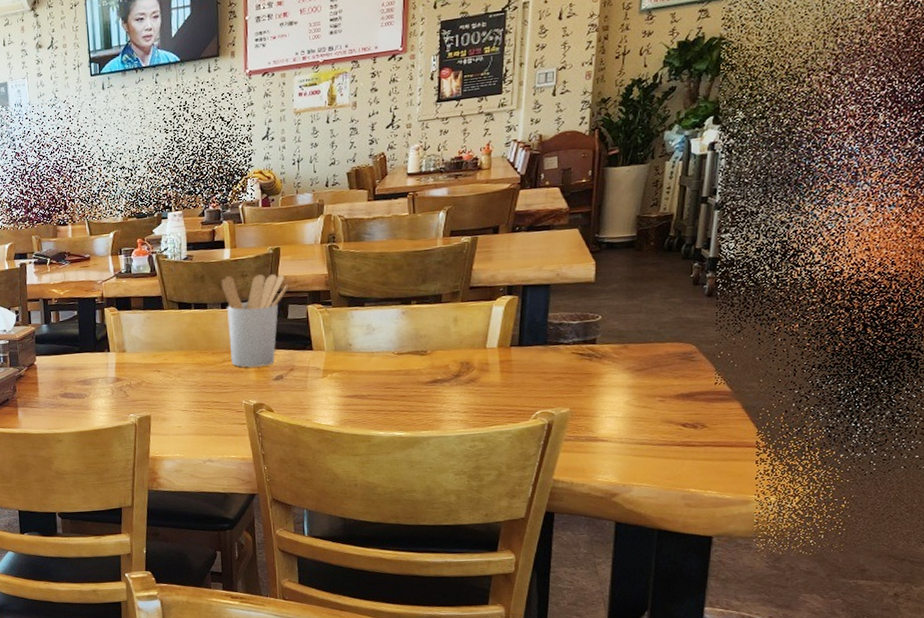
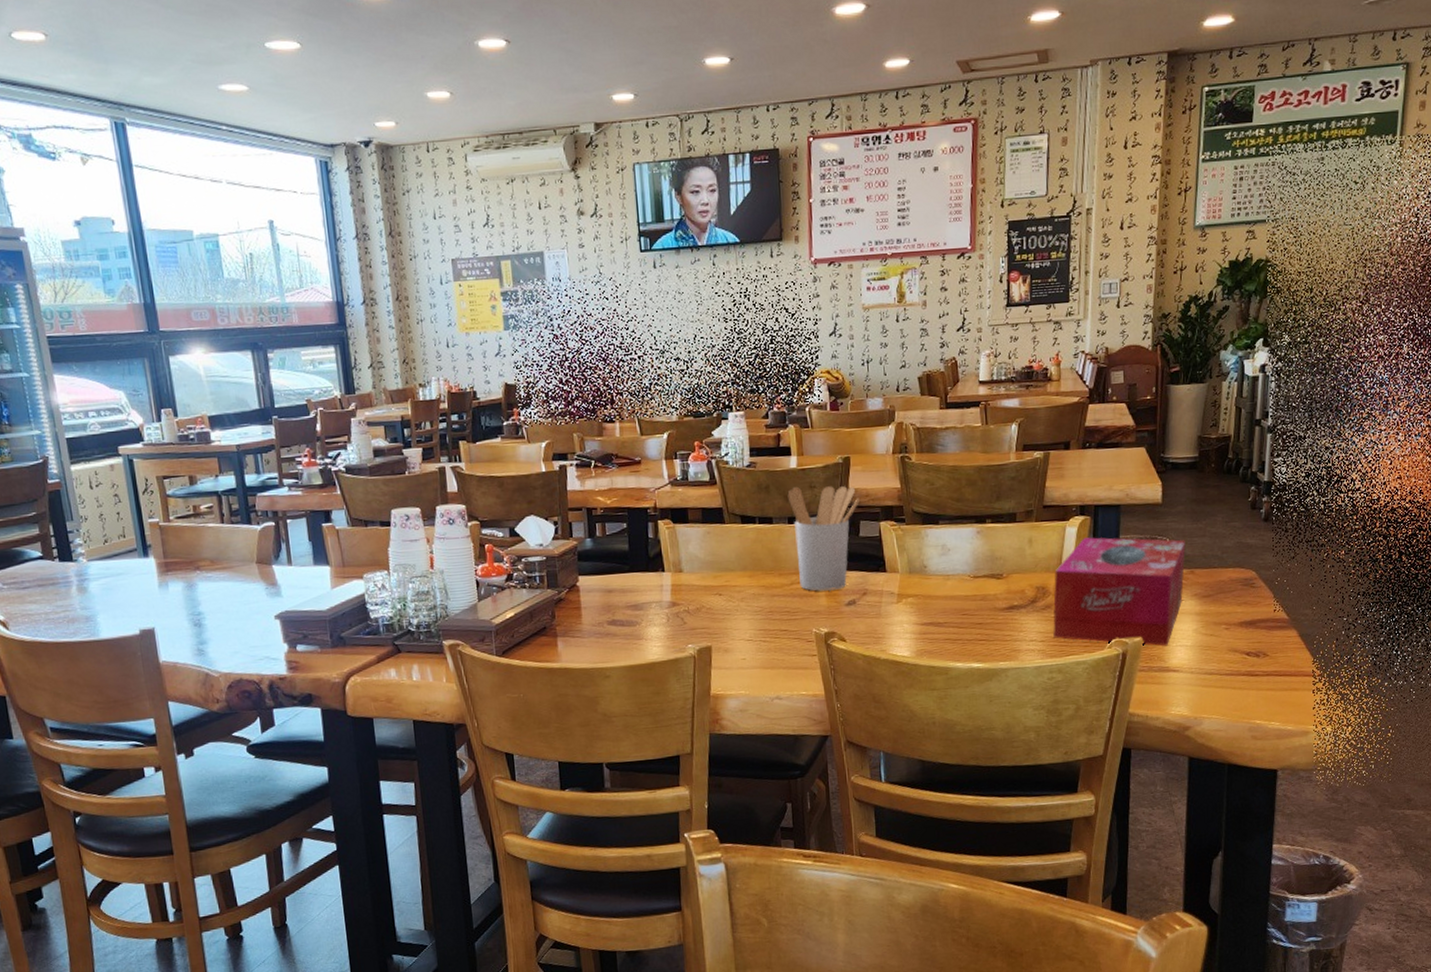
tissue box: none [477,315,619,418] -> present [1053,537,1186,646]

